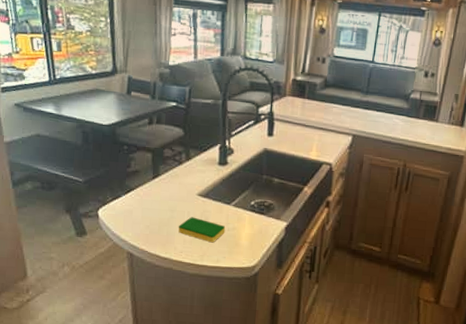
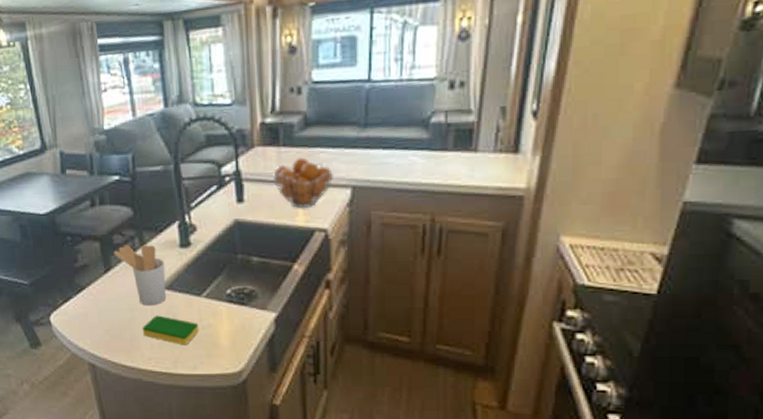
utensil holder: none [162,158,204,209] -> present [113,244,167,306]
fruit basket: none [297,108,342,146] -> present [273,157,335,208]

